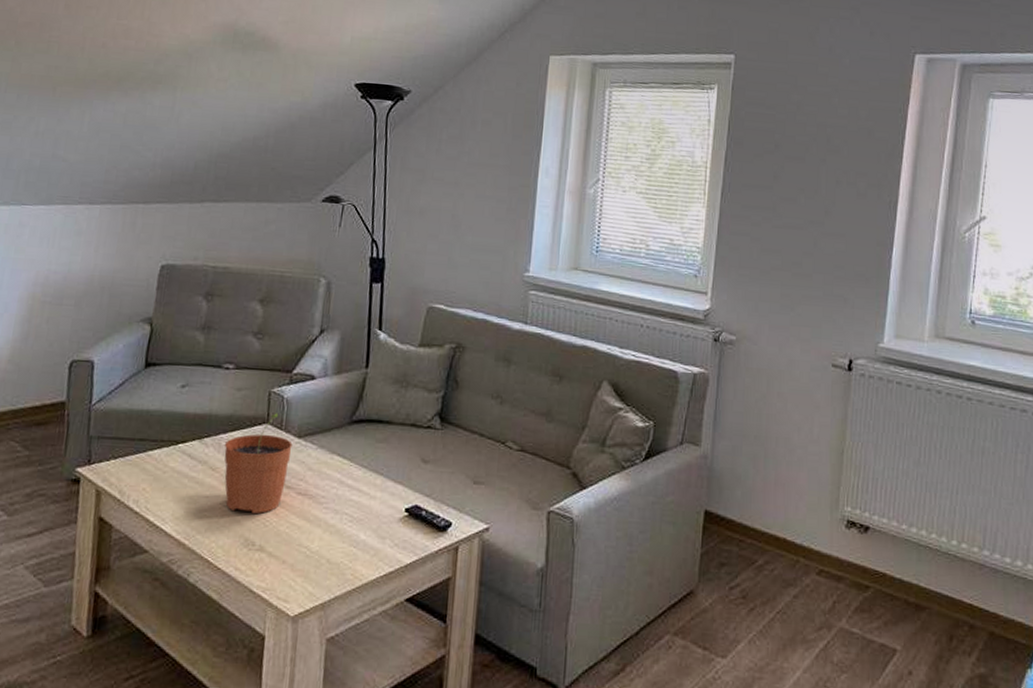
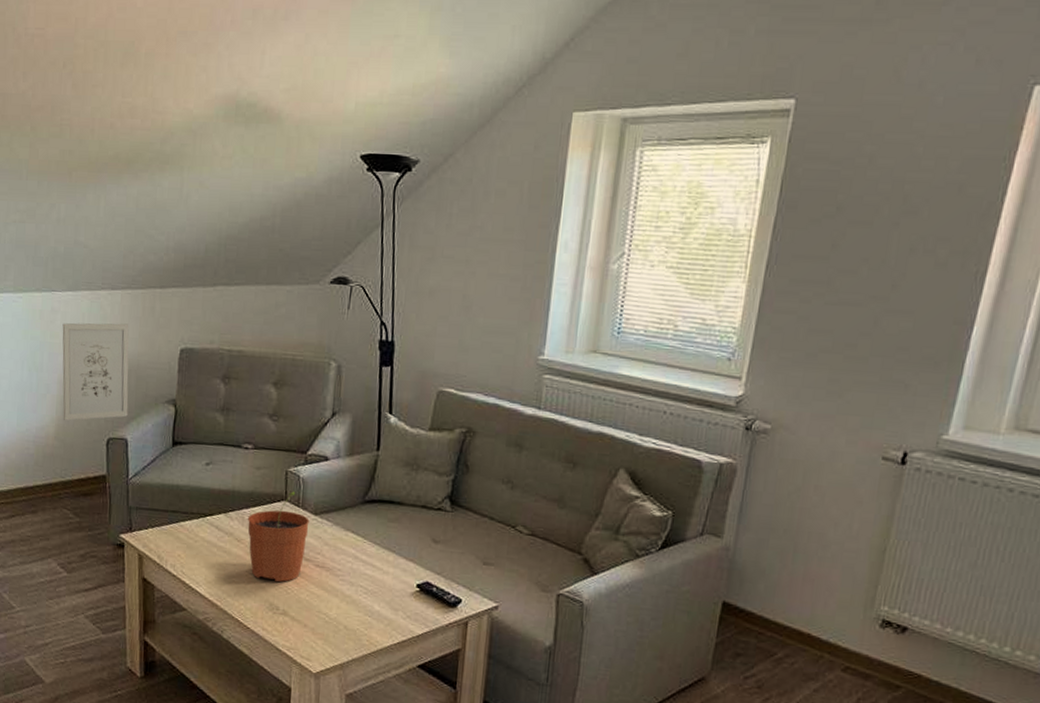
wall art: none [21,238,106,342] -> present [62,323,129,421]

